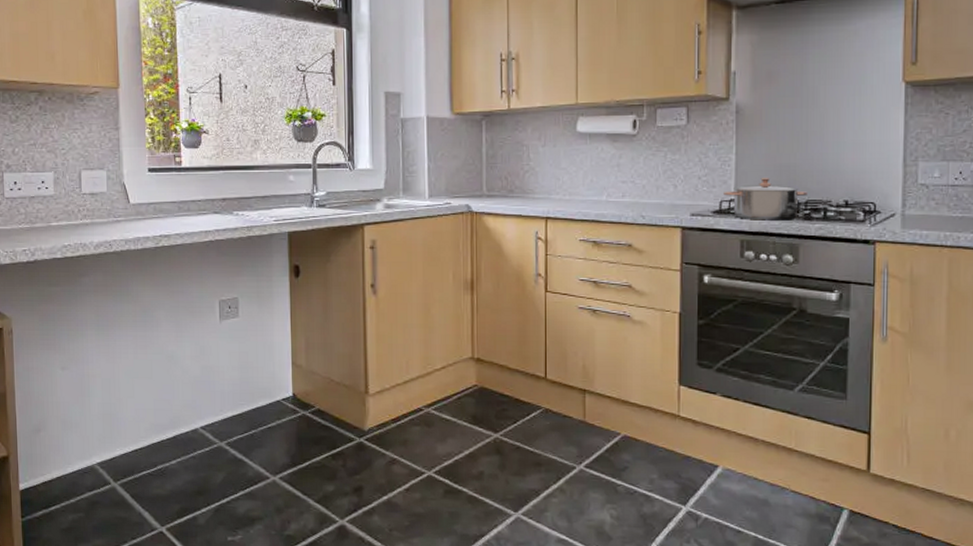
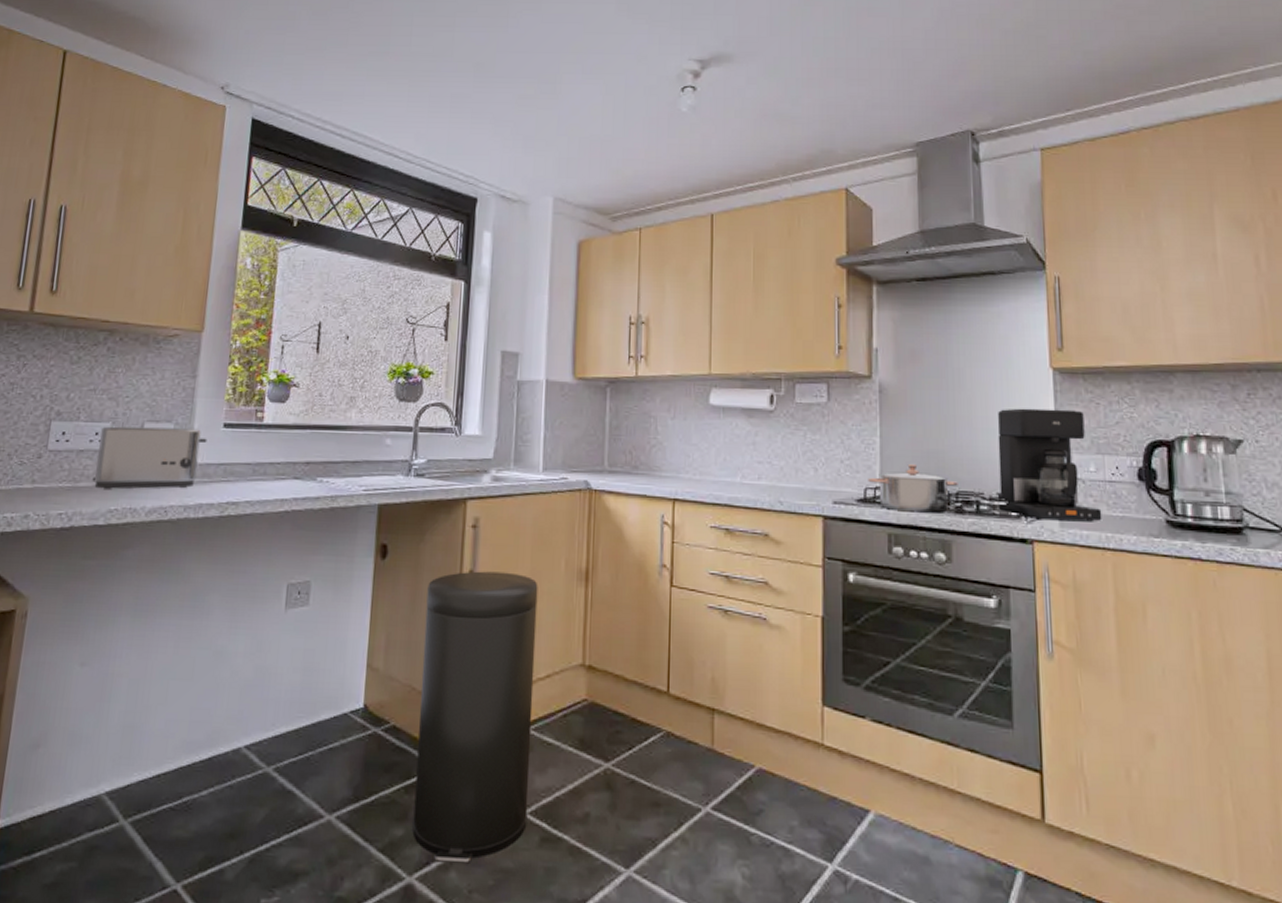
toaster: none [45,174,136,229] -> present [92,426,207,490]
pedal bin: none [336,284,433,511] -> present [412,571,538,865]
coffee maker: none [845,120,943,223] -> present [998,408,1102,522]

